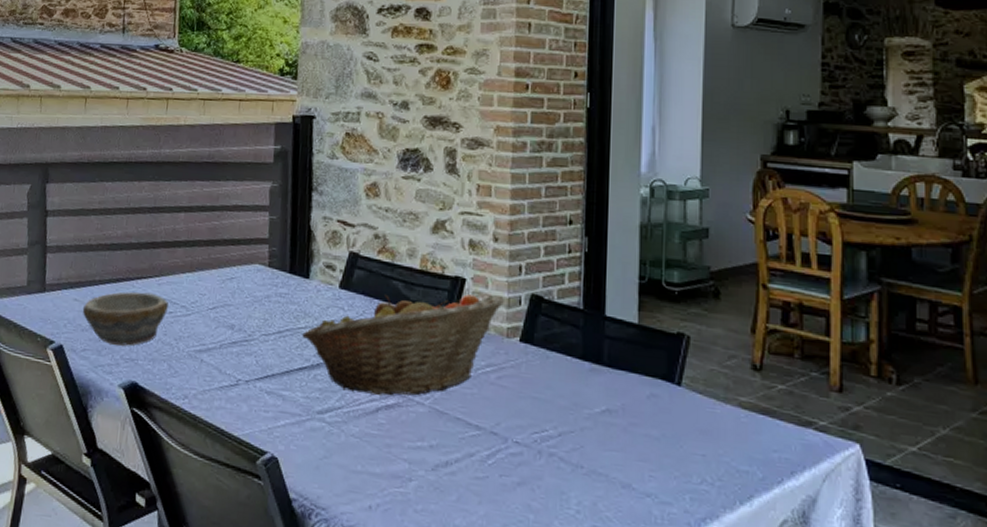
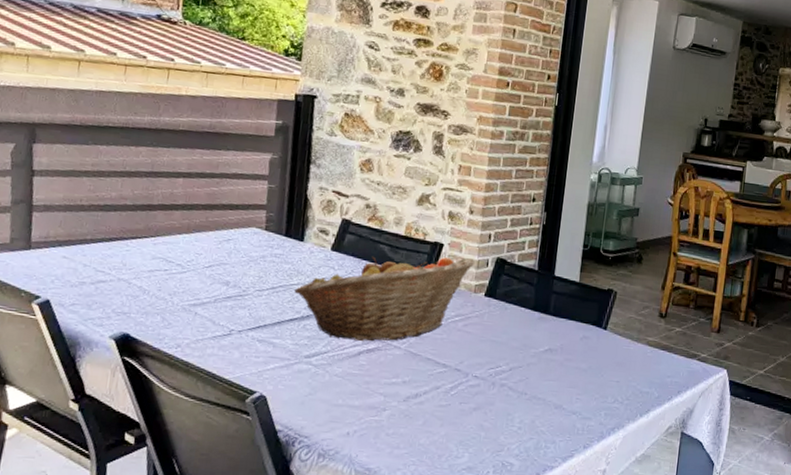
bowl: present [82,291,168,346] -> none [71,250,164,301]

